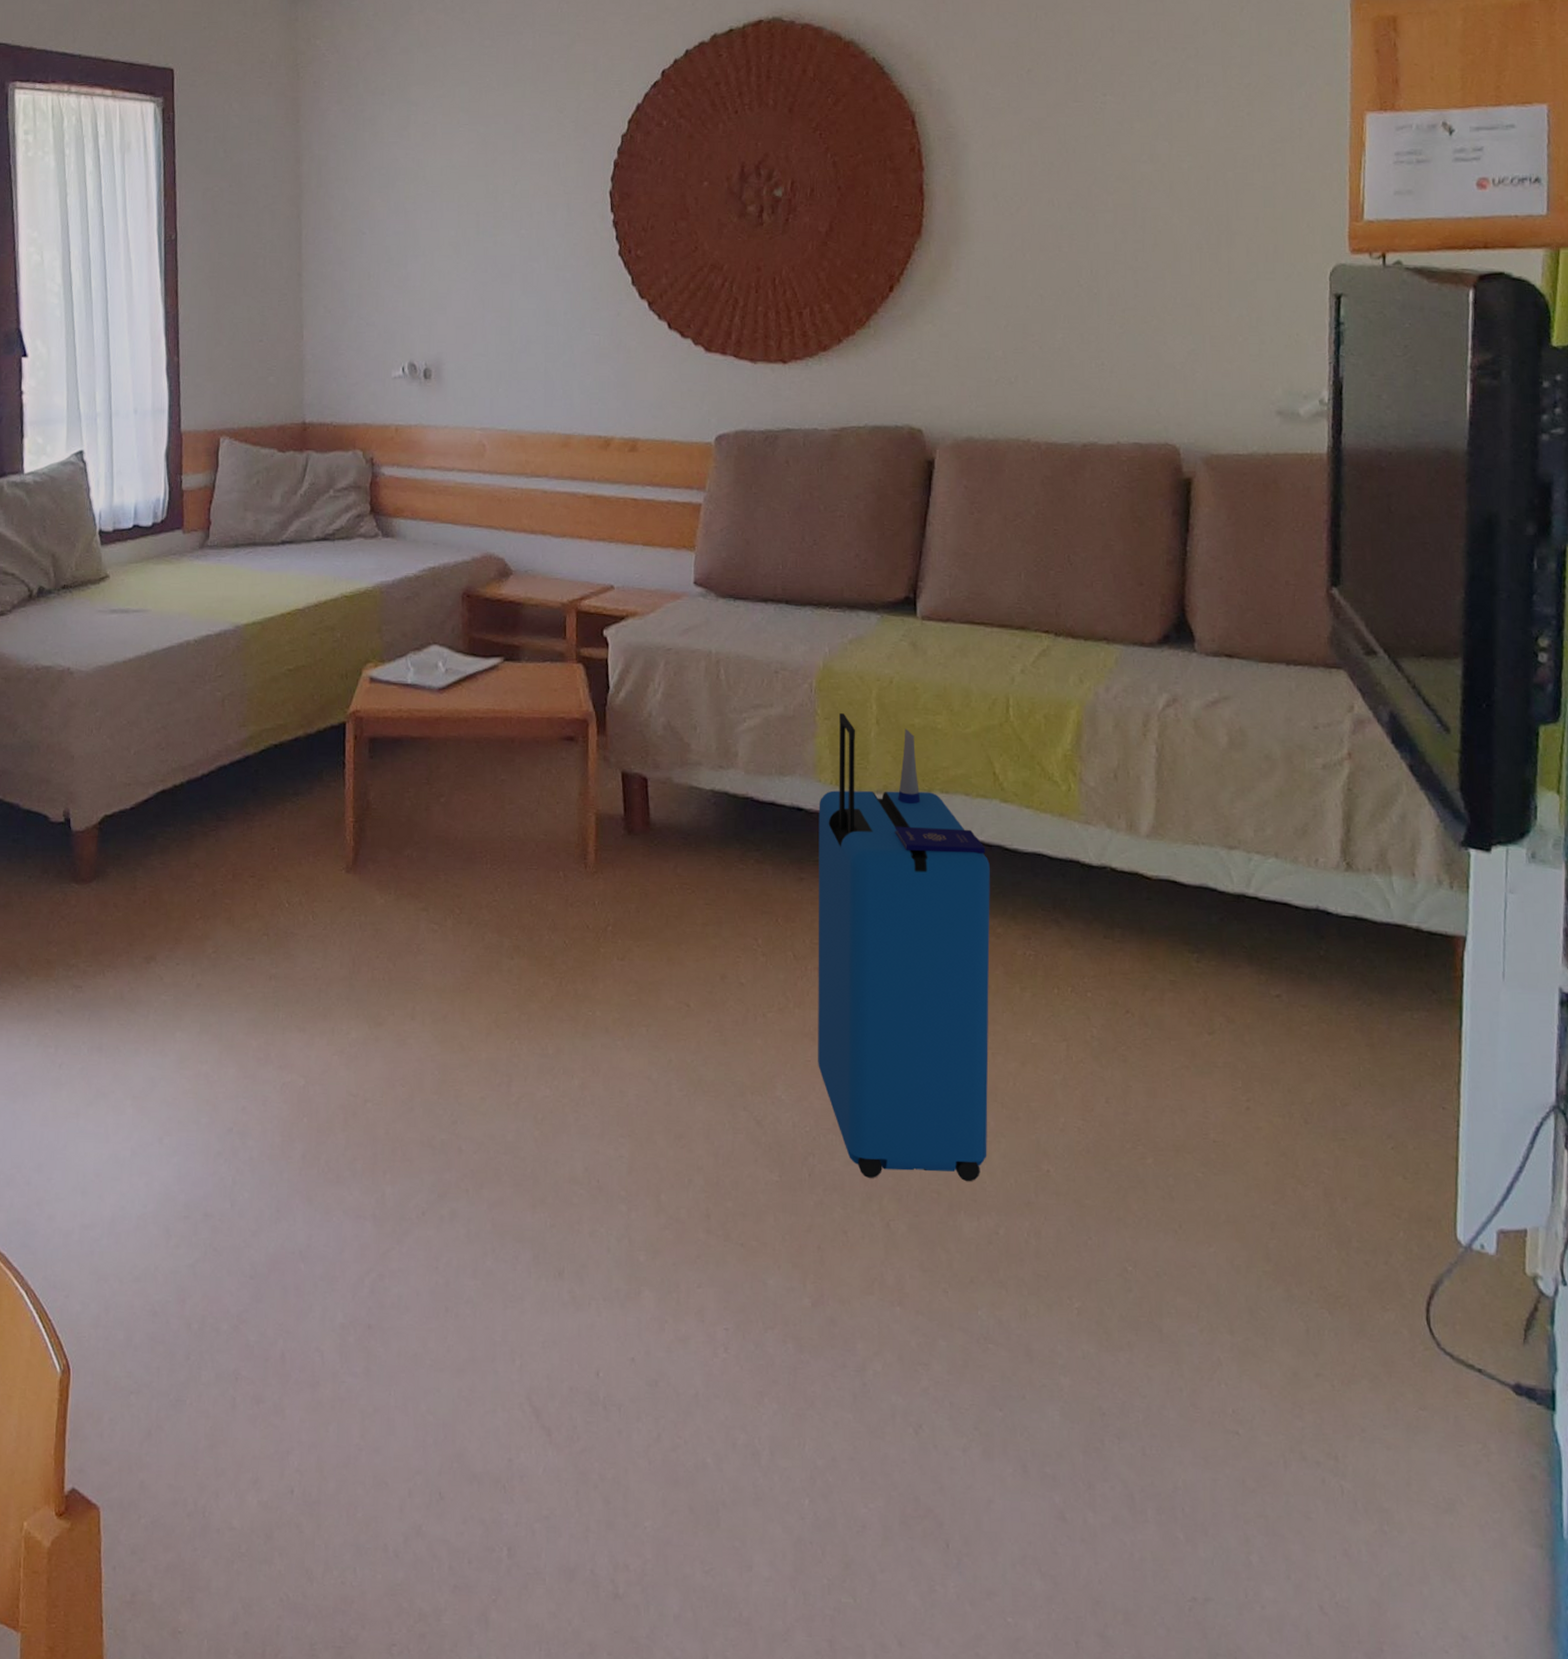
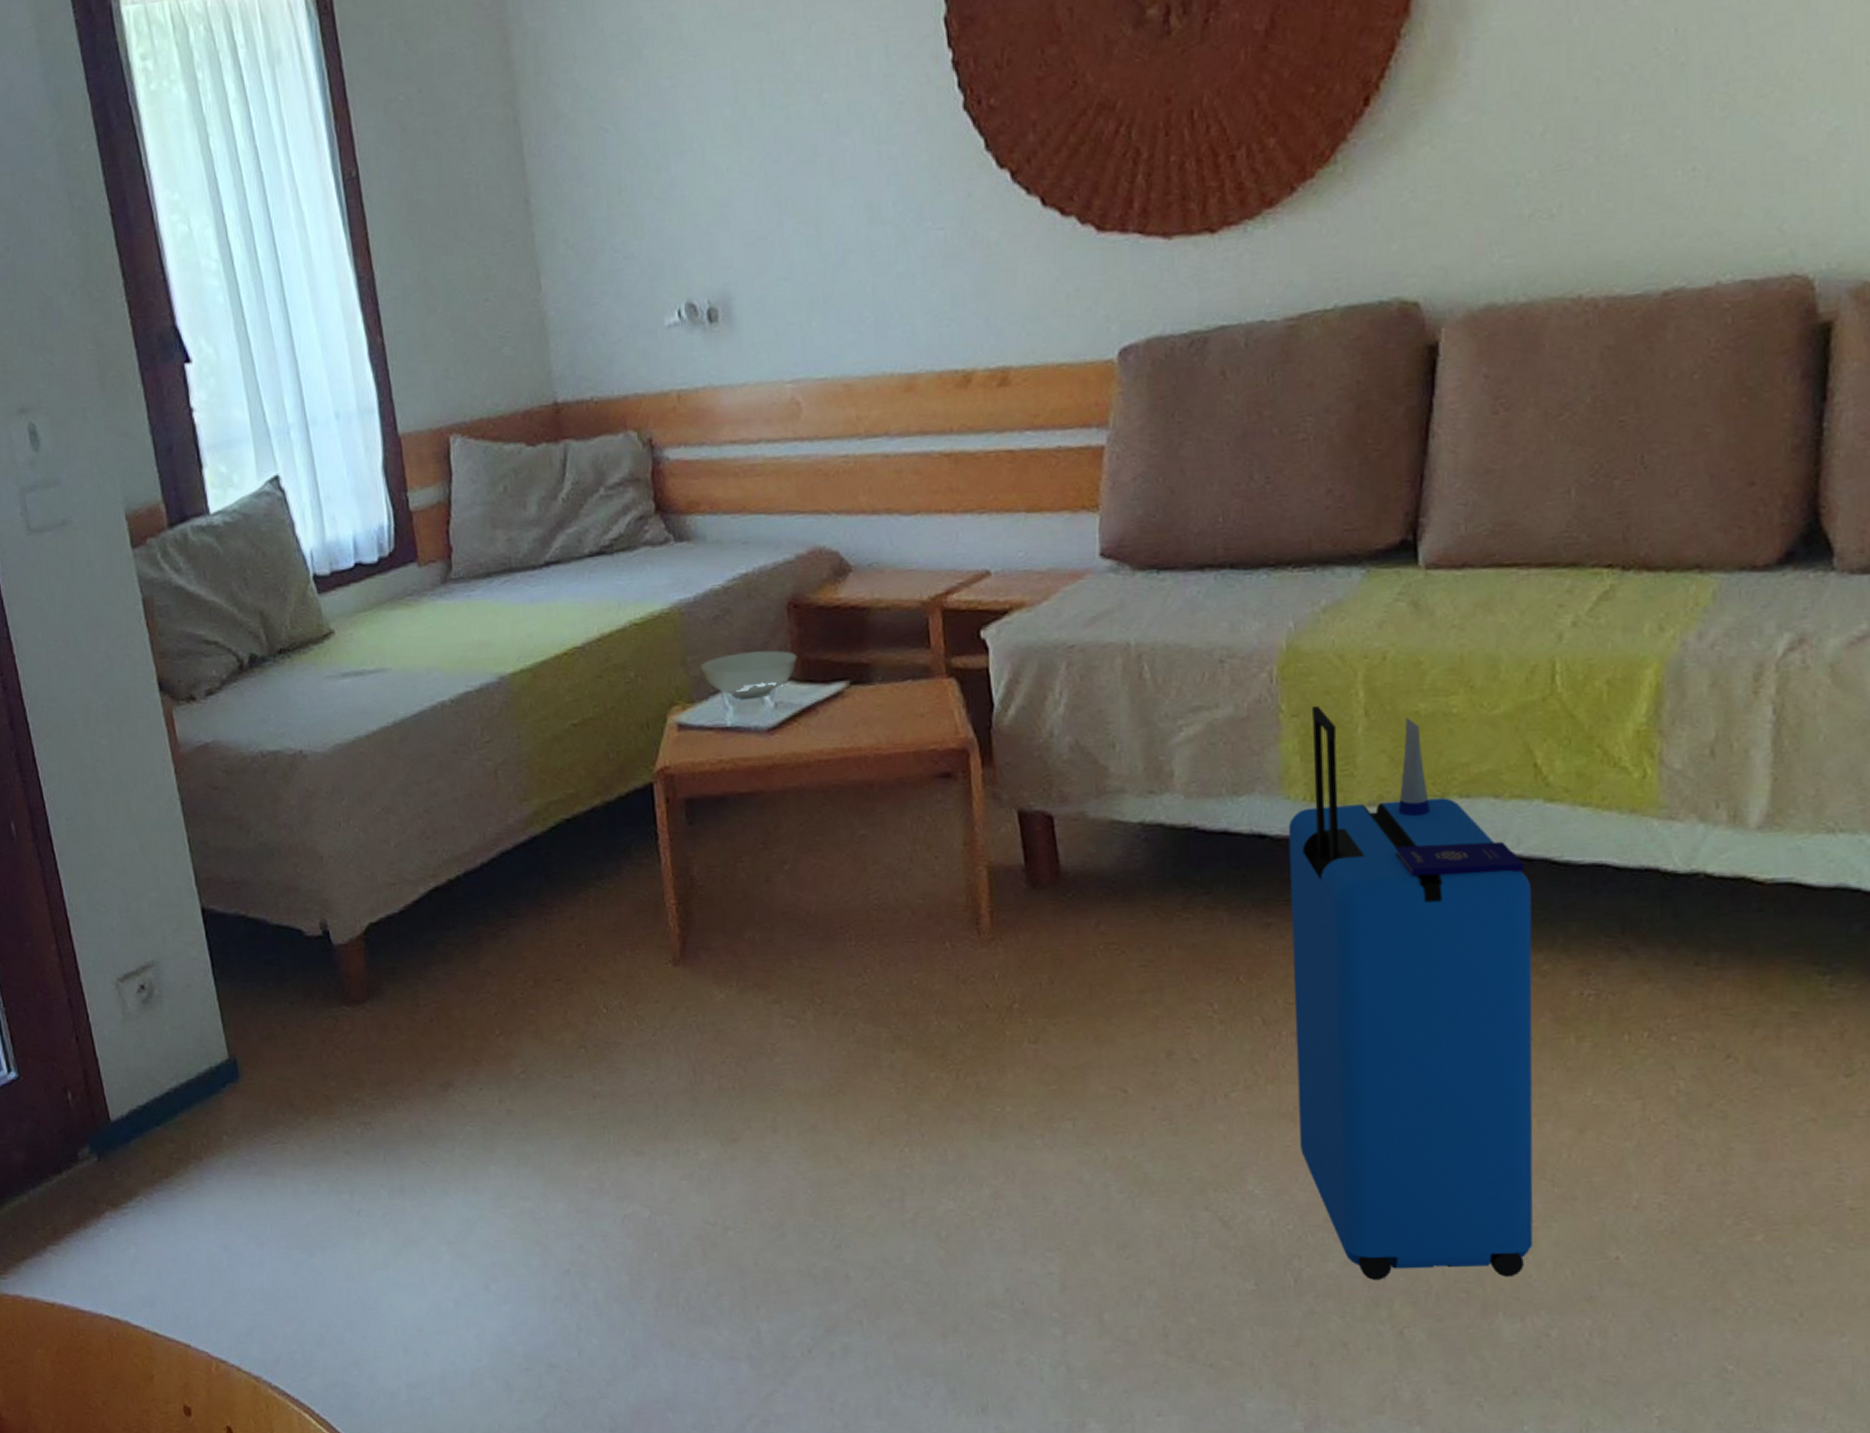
bowl: none [392,627,466,663] -> present [700,650,798,698]

